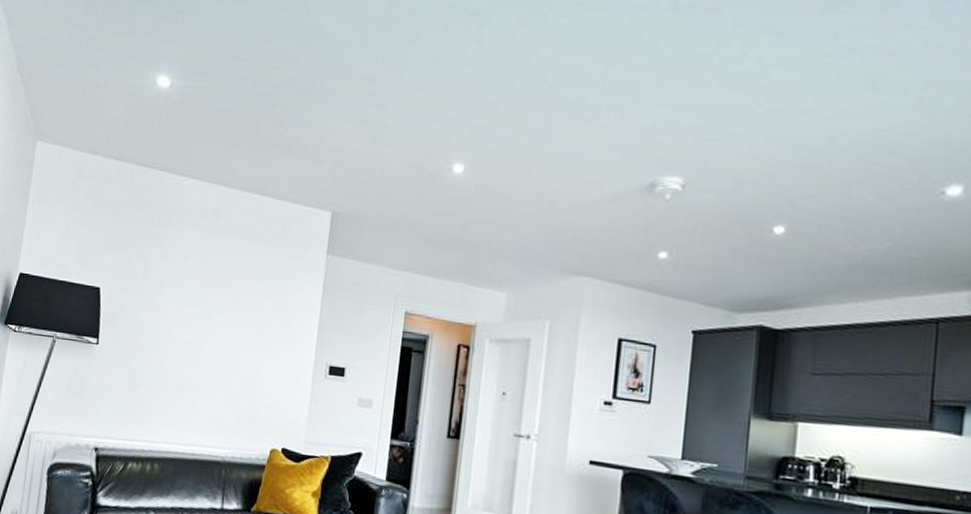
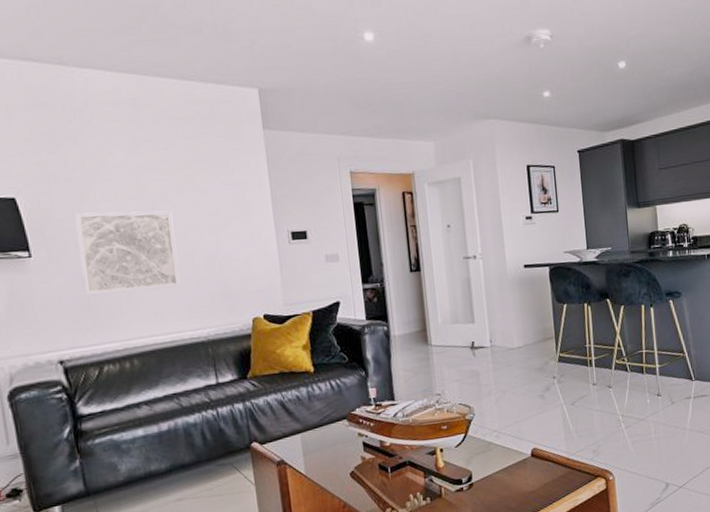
wall art: none [131,310,223,400] -> present [75,211,181,295]

